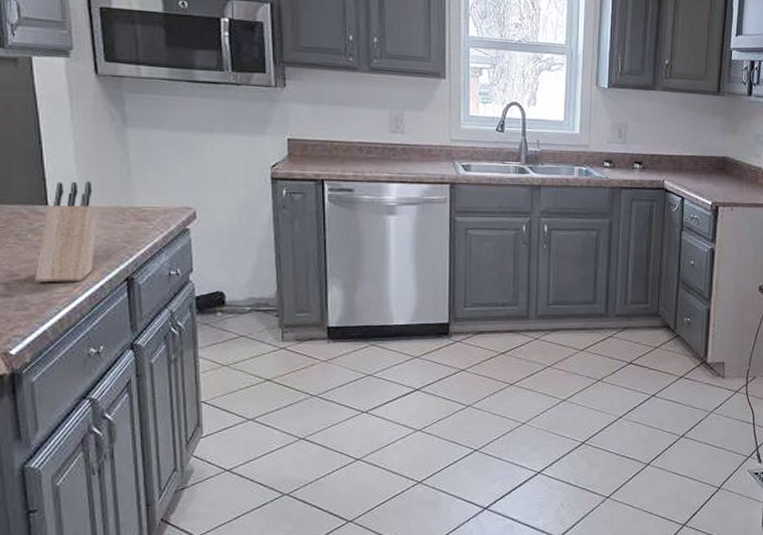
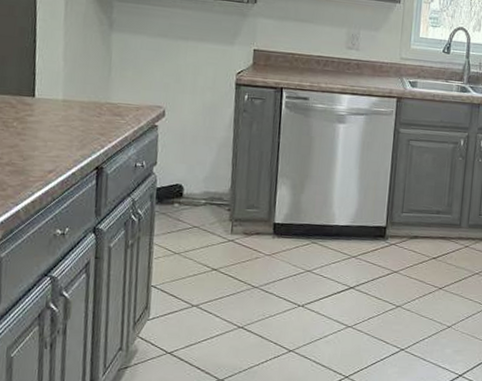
knife block: present [35,181,98,283] -> none [15,76,76,168]

